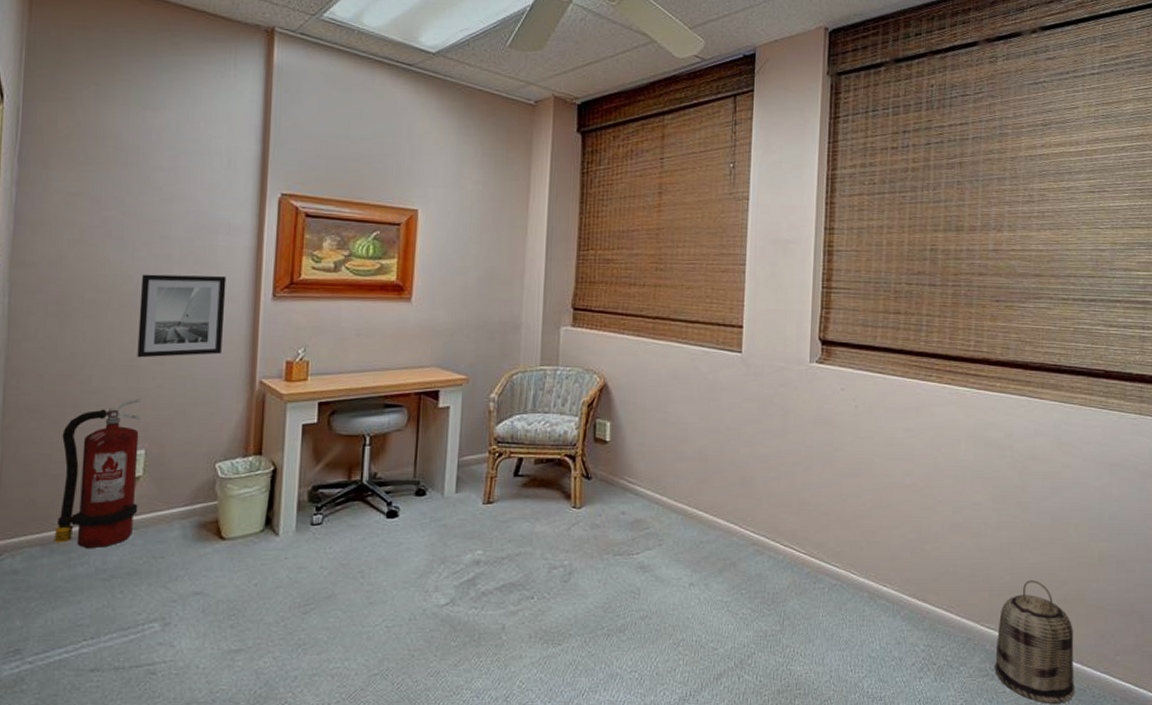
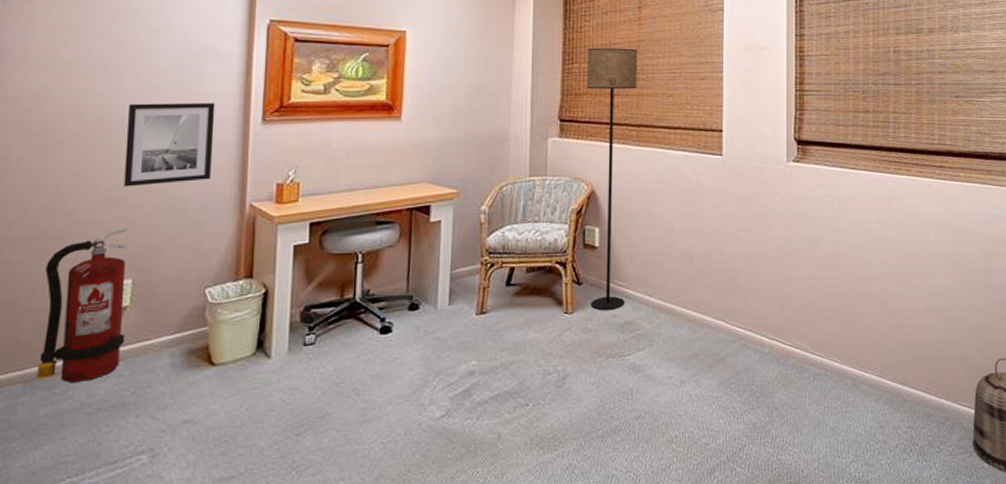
floor lamp: none [600,234,656,508] -> present [587,48,637,311]

